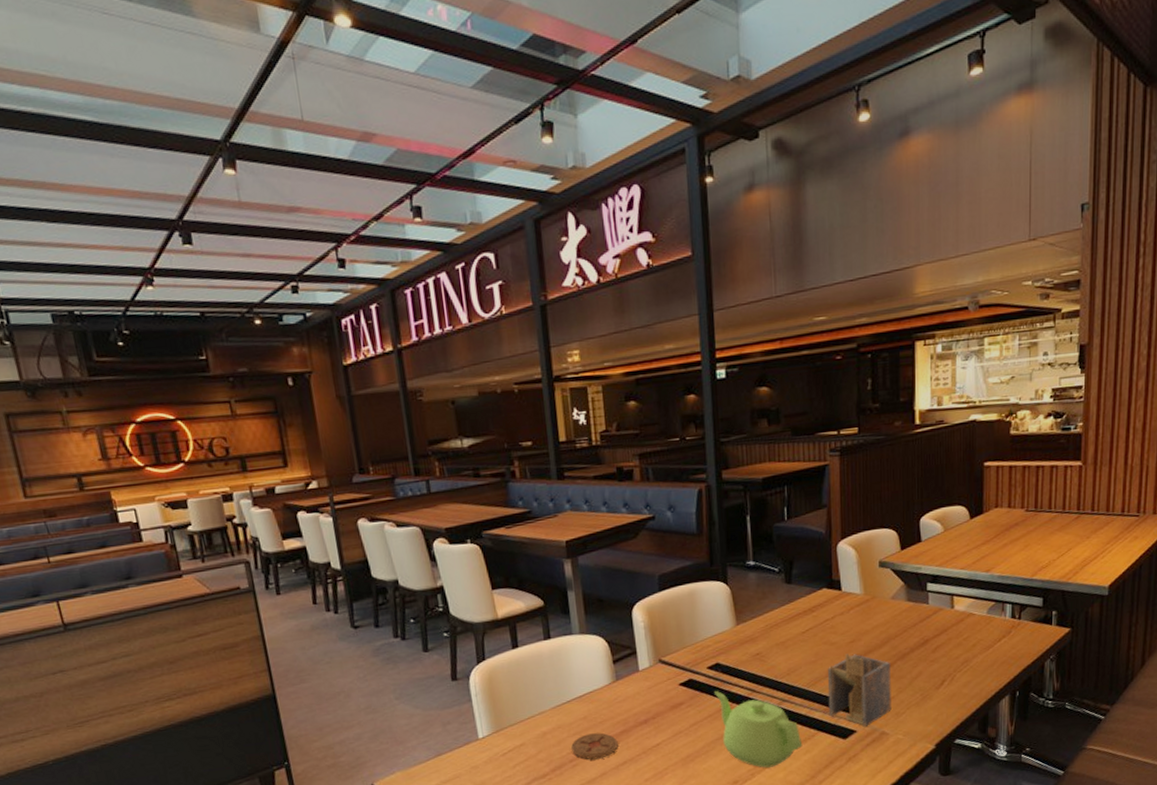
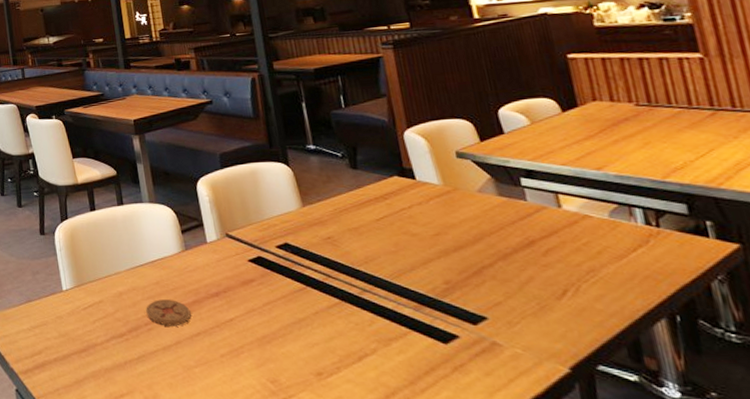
teapot: present [715,691,803,768] -> none [286,272,394,363]
napkin holder: present [827,653,892,727] -> none [411,247,501,333]

